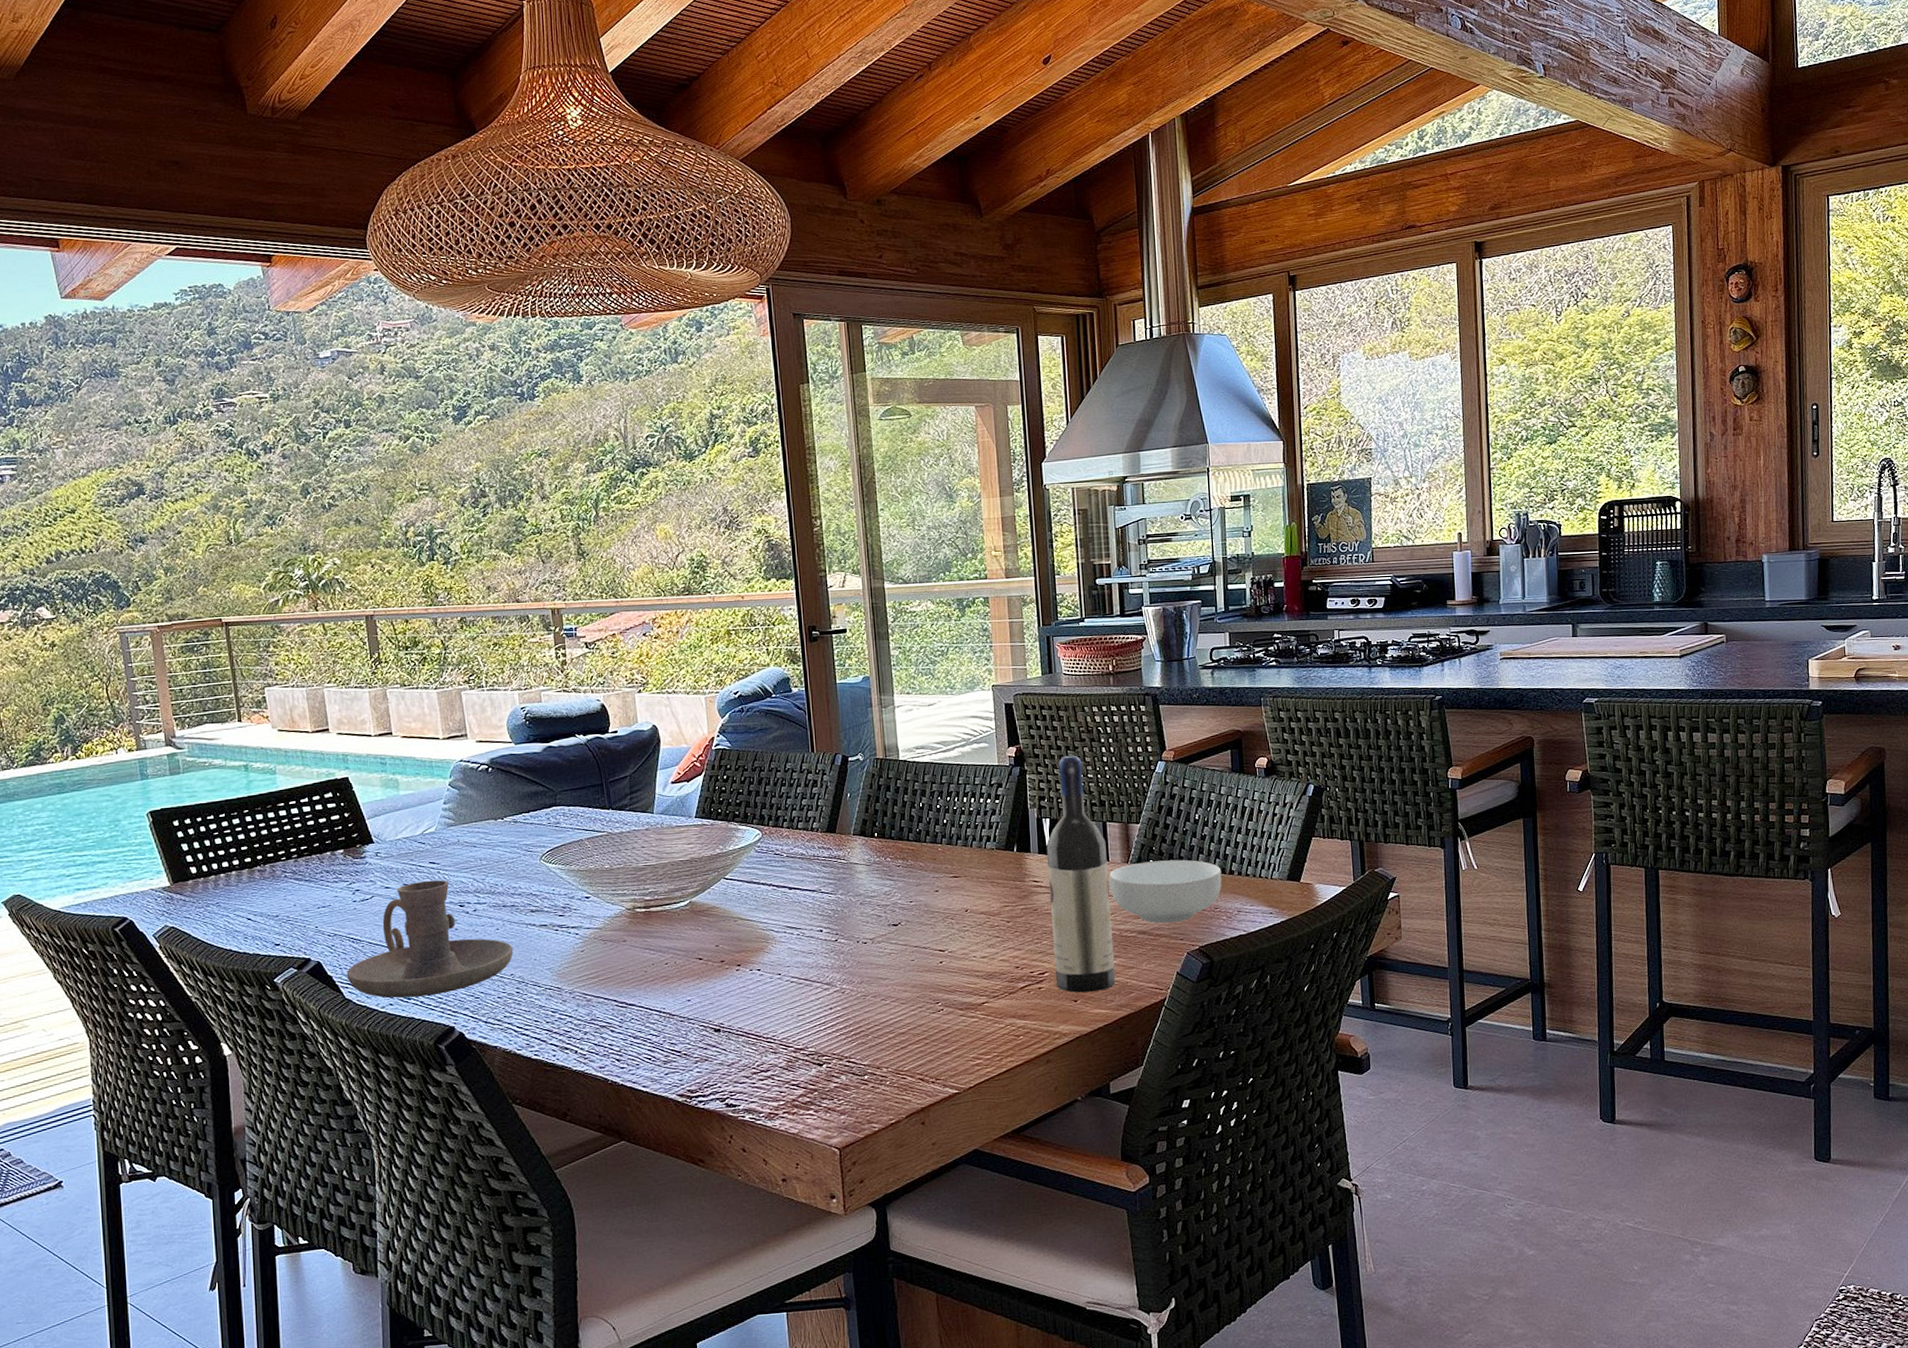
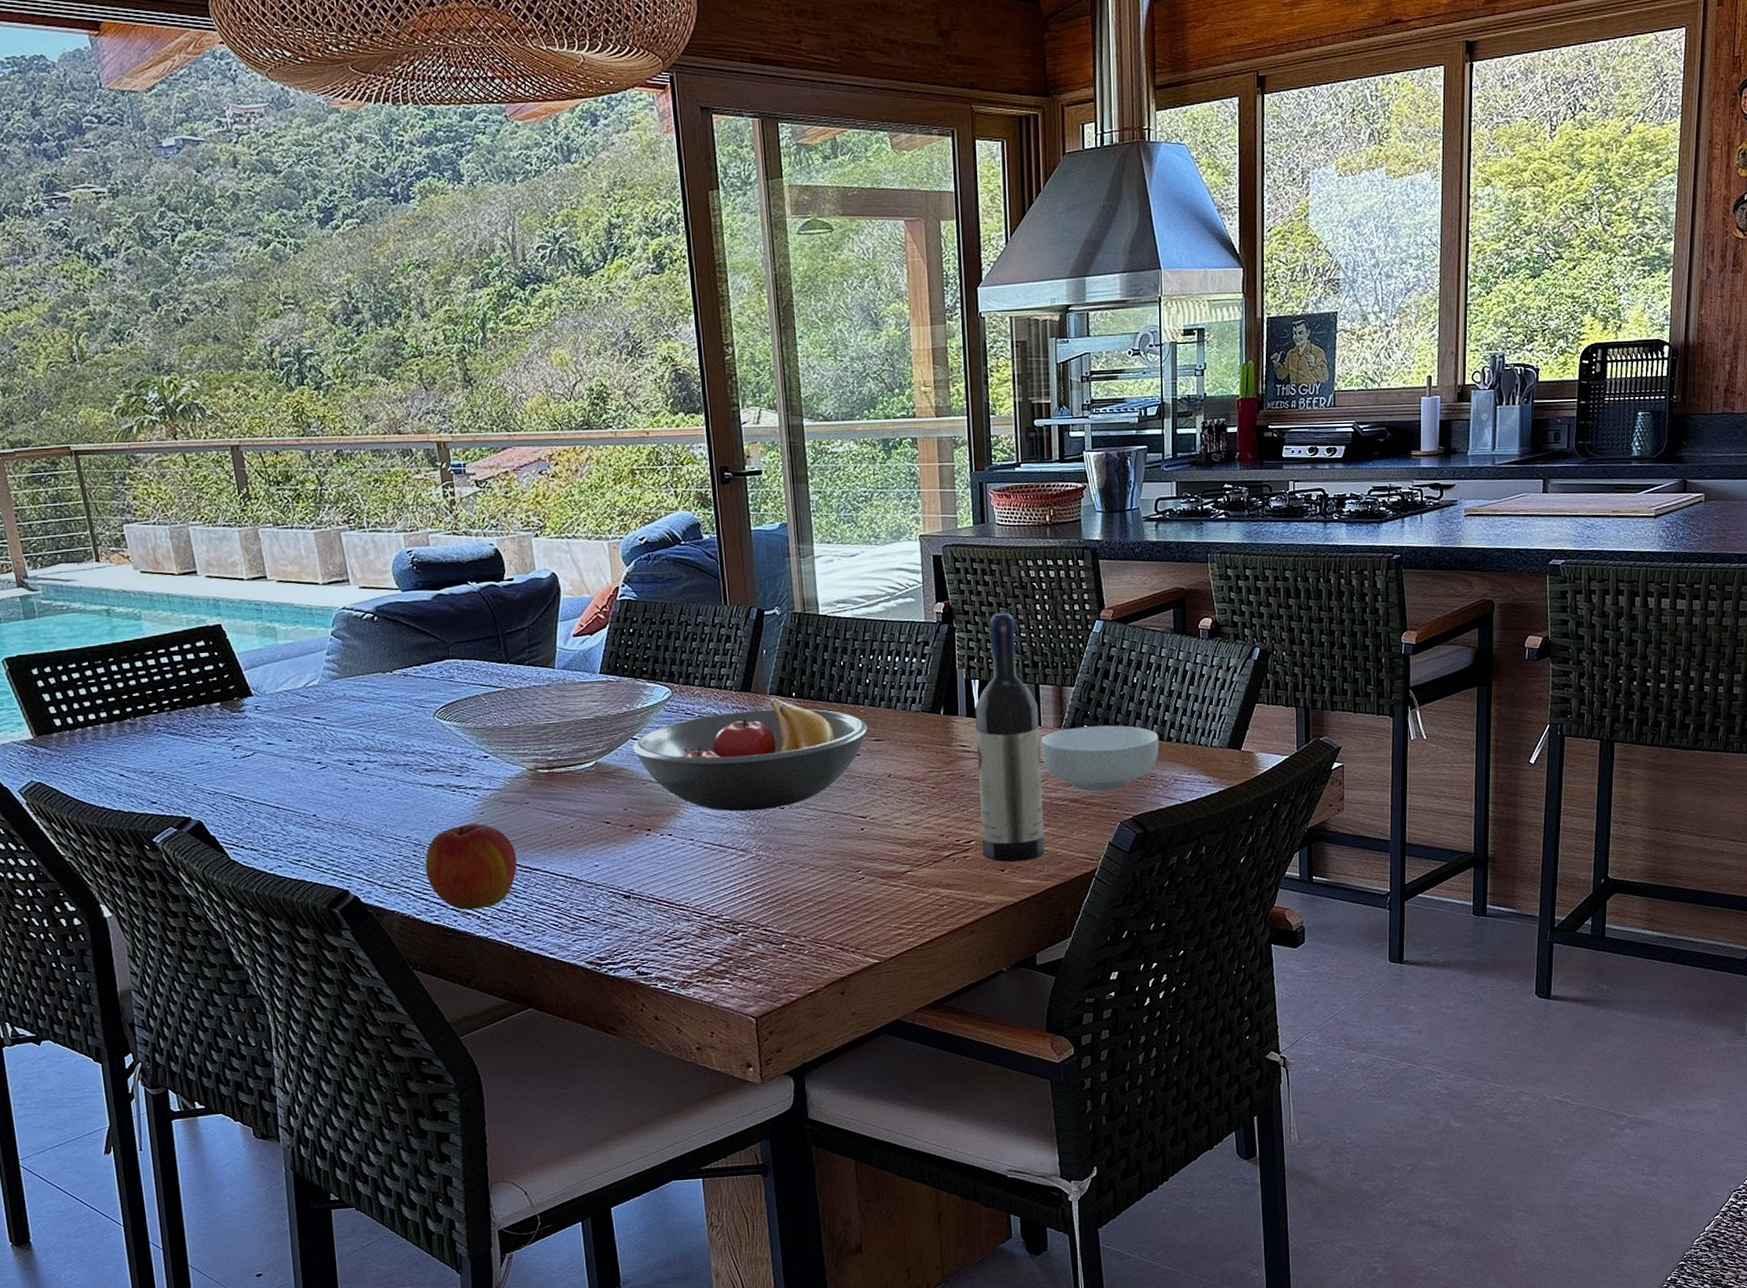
candle holder: present [346,879,514,999] -> none [230,736,409,860]
apple: none [527,960,614,1045] -> present [425,823,518,910]
fruit bowl: none [725,838,946,947] -> present [632,697,868,812]

